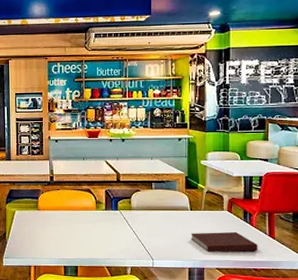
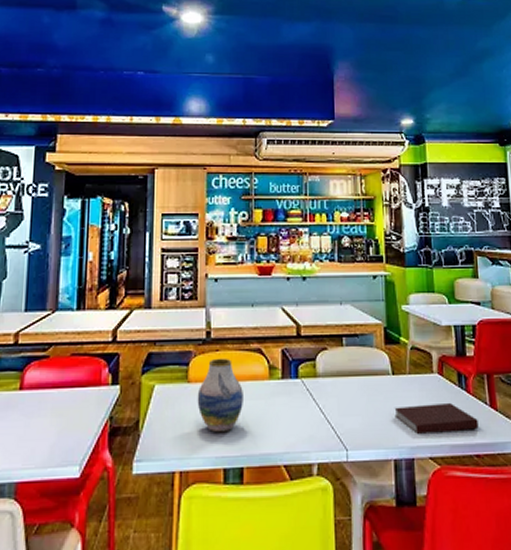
vase: none [44,194,77,243] -> present [197,358,243,433]

